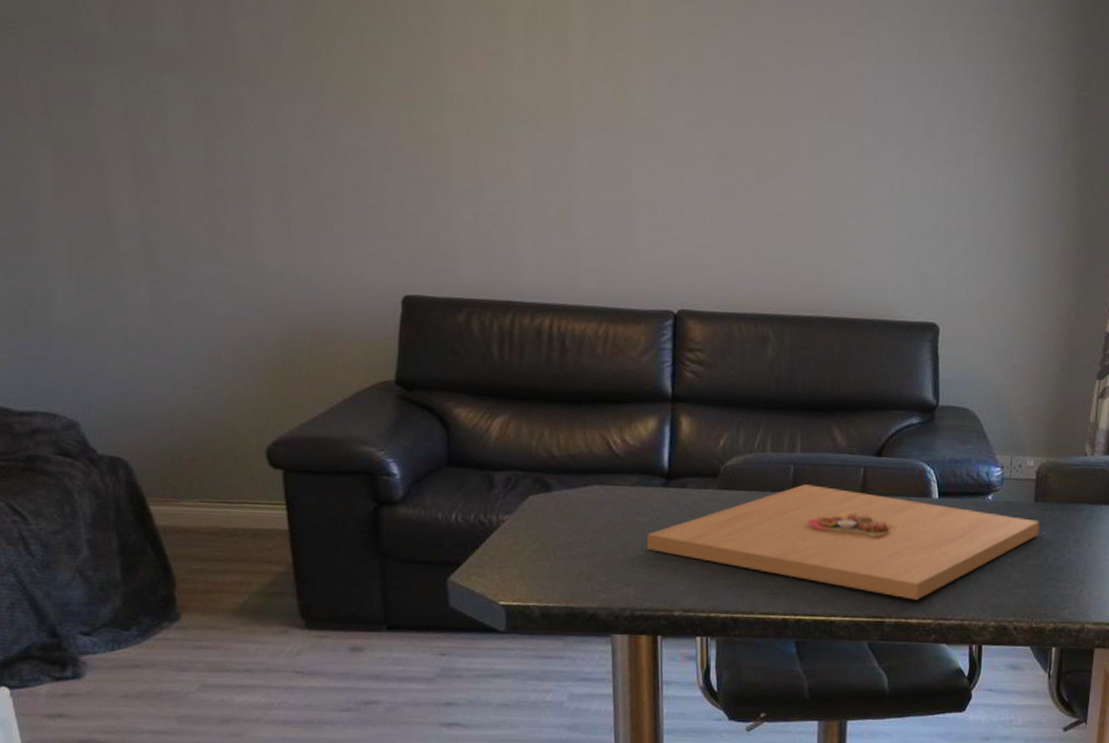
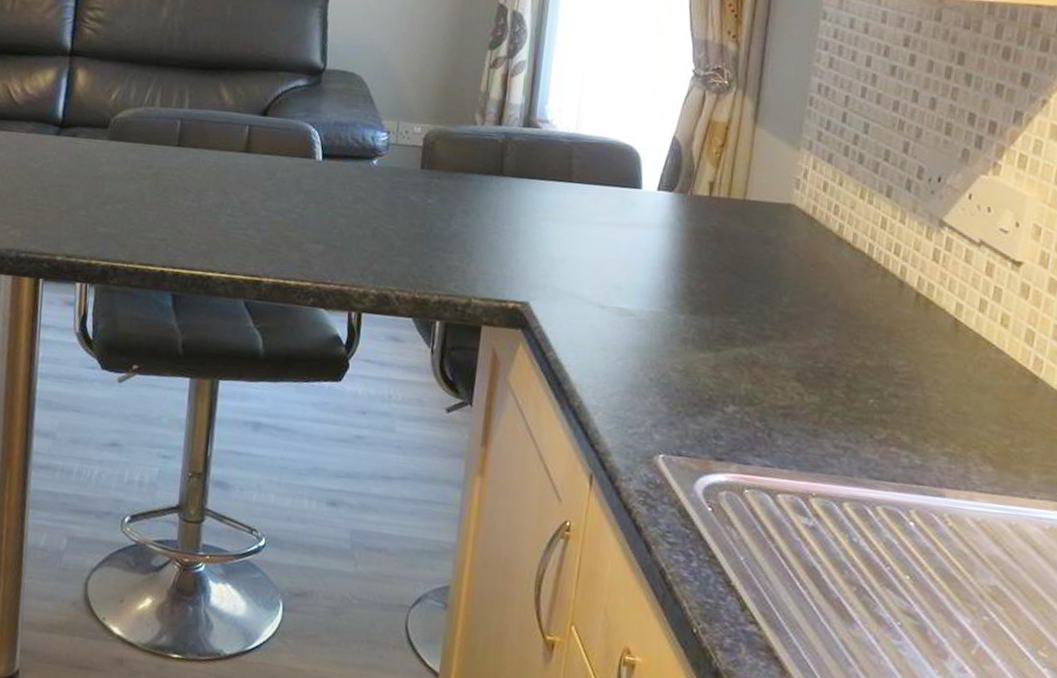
platter: present [646,484,1040,600] -> none [36,139,426,262]

